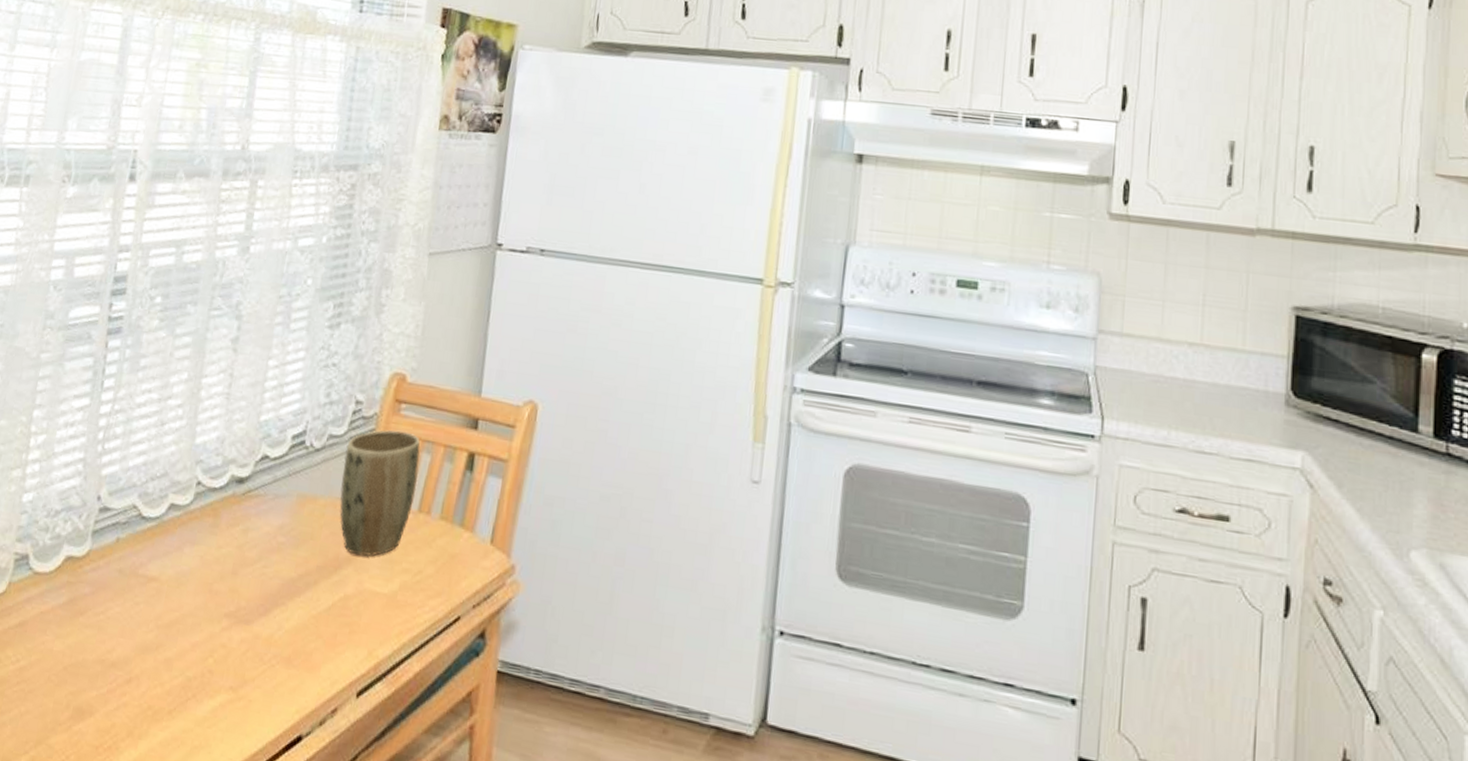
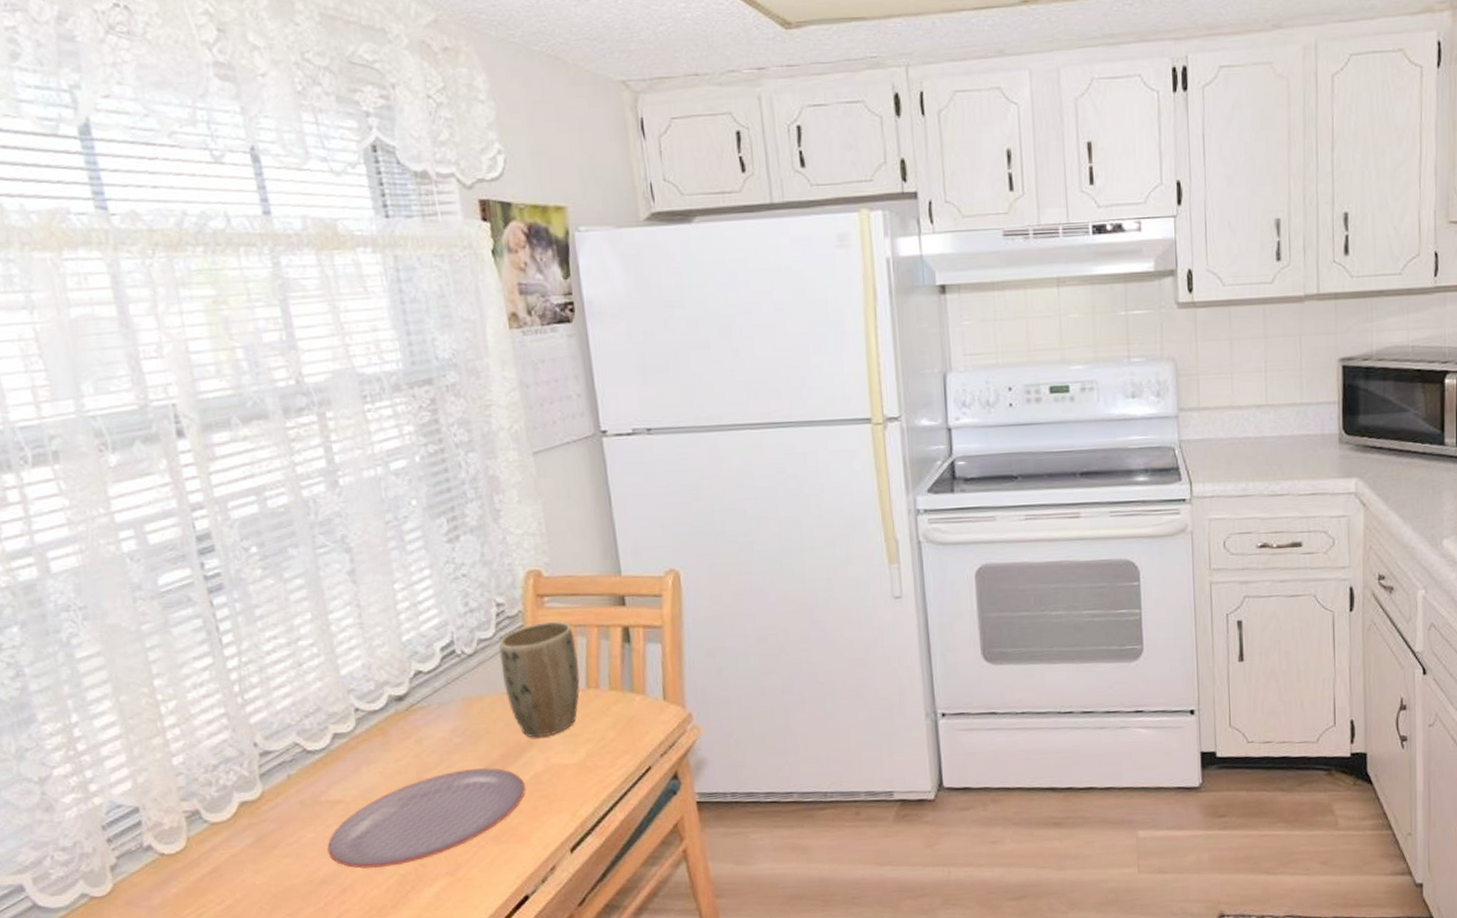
plate: none [127,573,332,666] -> present [327,768,526,869]

